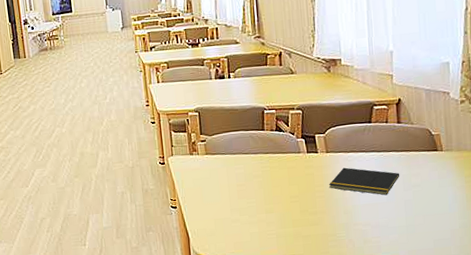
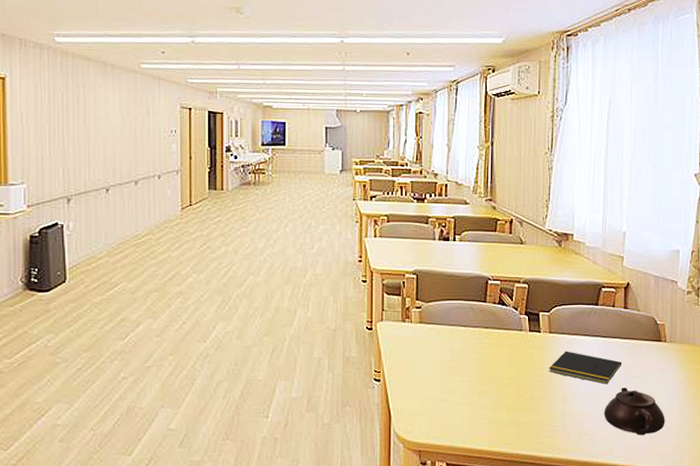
teapot: none [386,196,448,240] -> present [604,387,665,435]

